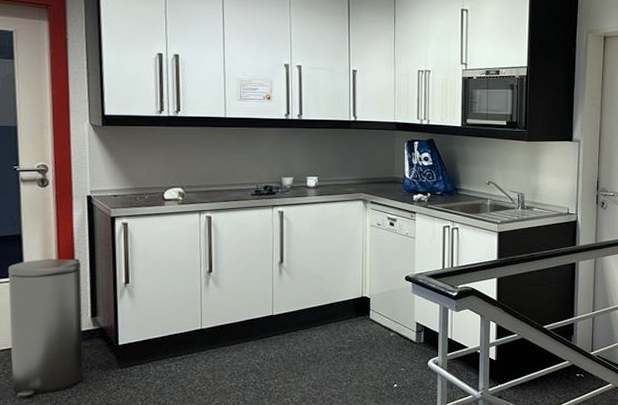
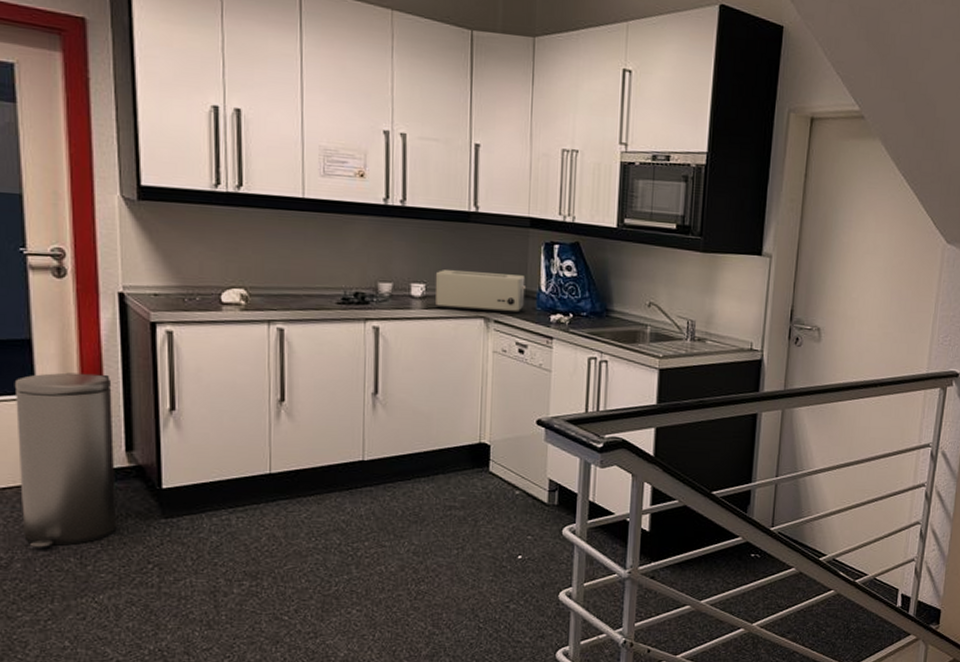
toaster: none [325,164,395,196] -> present [435,269,527,314]

